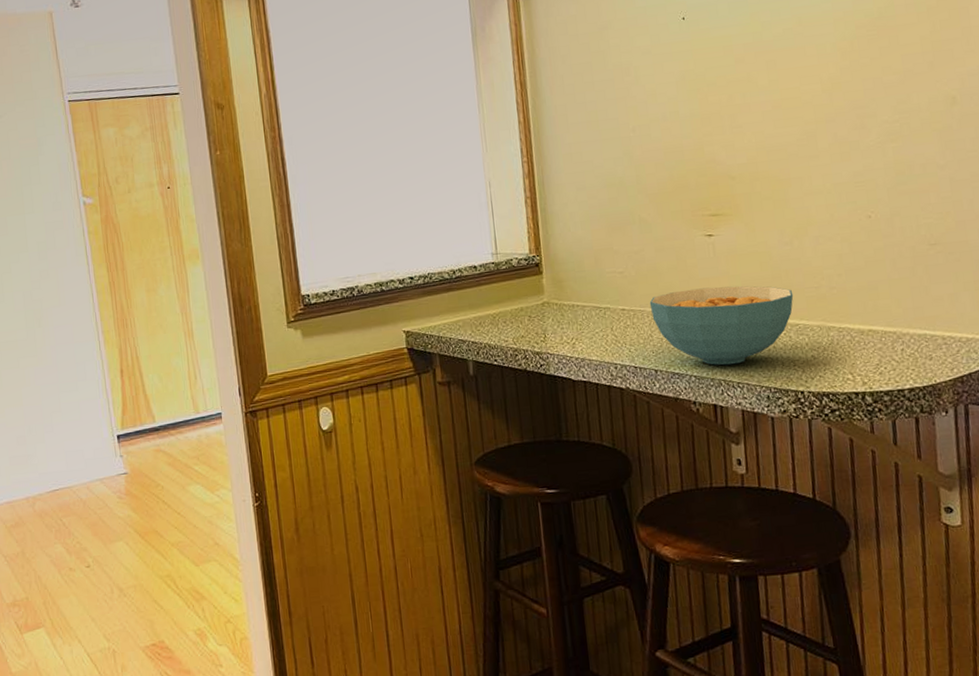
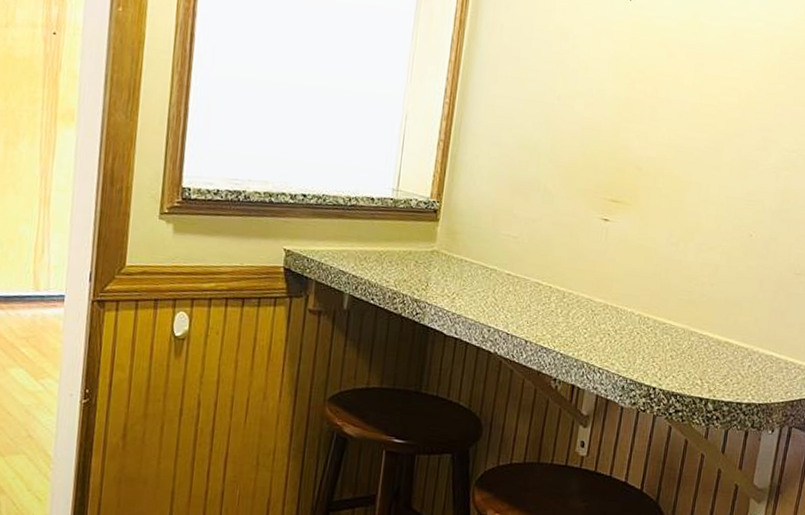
cereal bowl: present [649,285,794,365] -> none [534,267,668,350]

